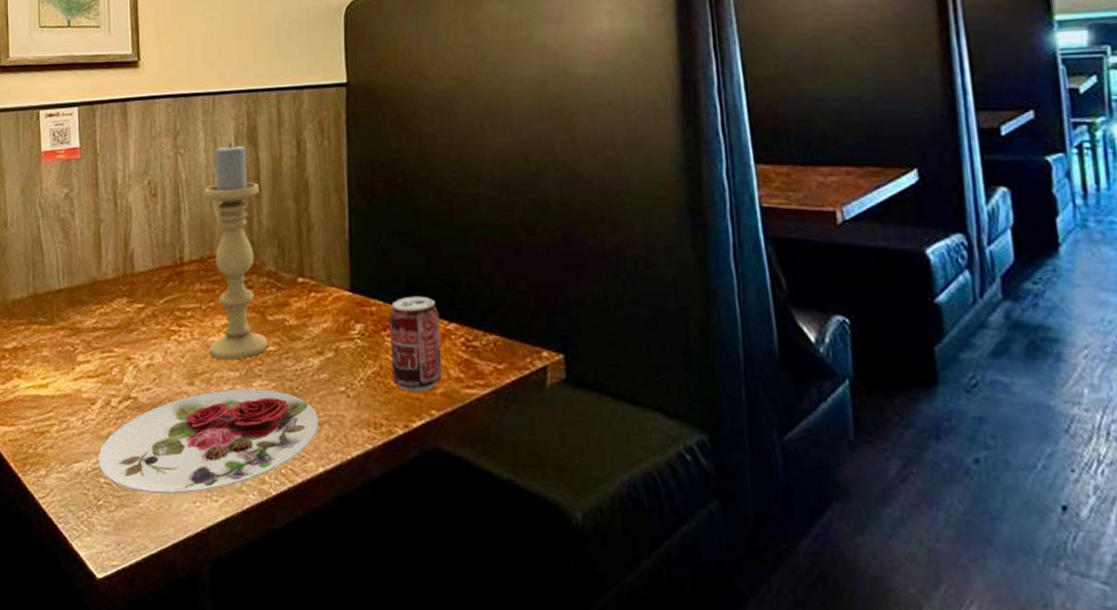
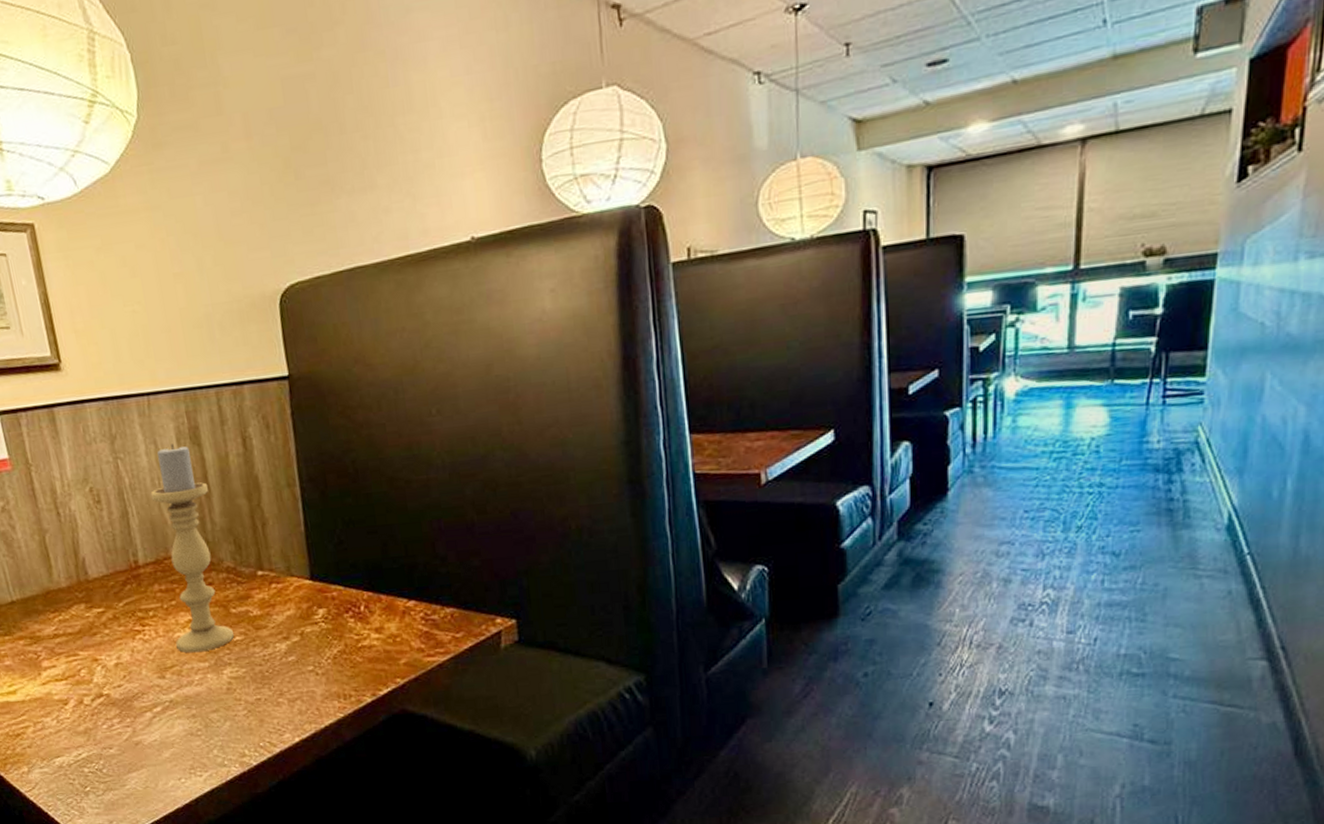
plate: present [98,388,320,494] -> none [78,675,292,777]
beverage can: present [389,296,442,392] -> none [350,578,405,665]

